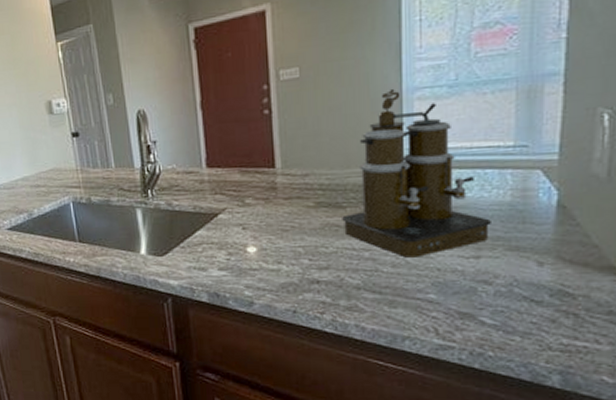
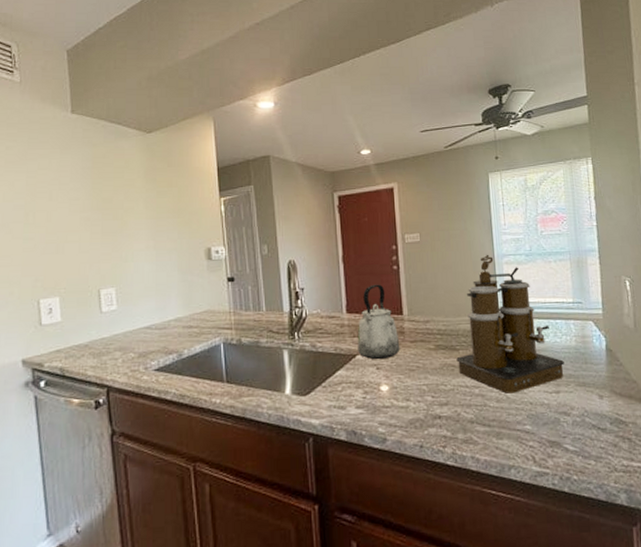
kettle: none [219,133,271,219] -> present [357,284,400,360]

